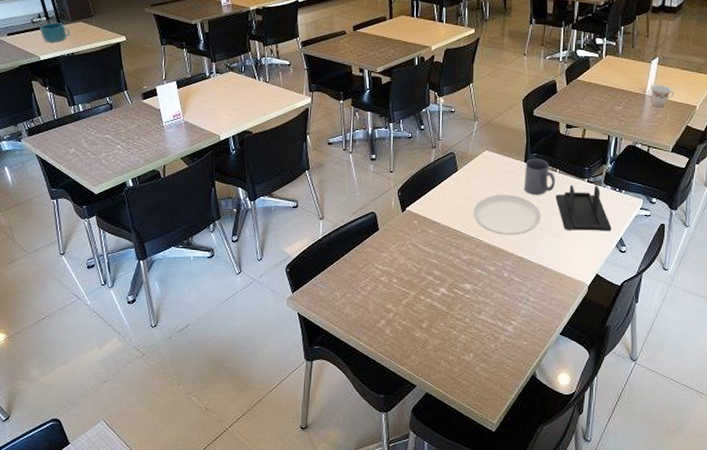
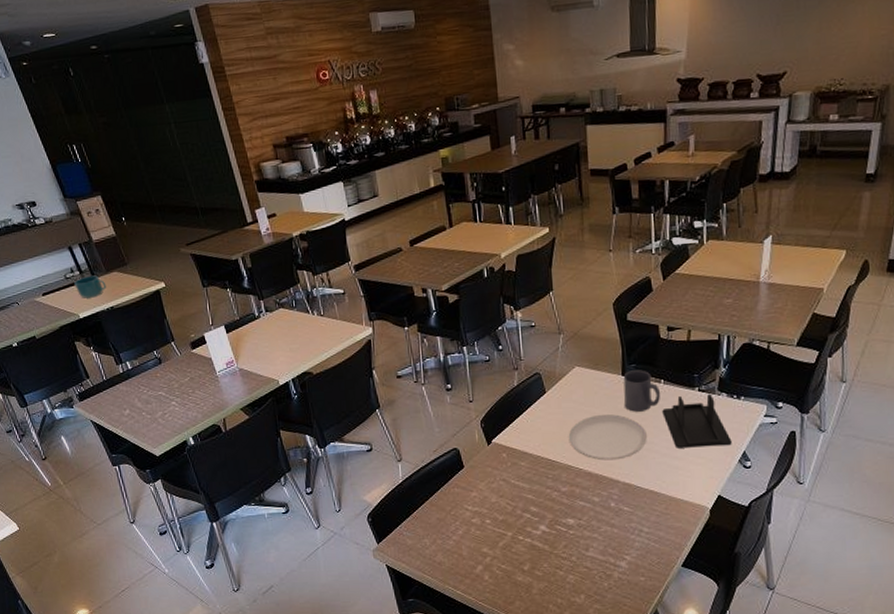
teacup: present [650,85,674,108] -> none [765,267,795,296]

